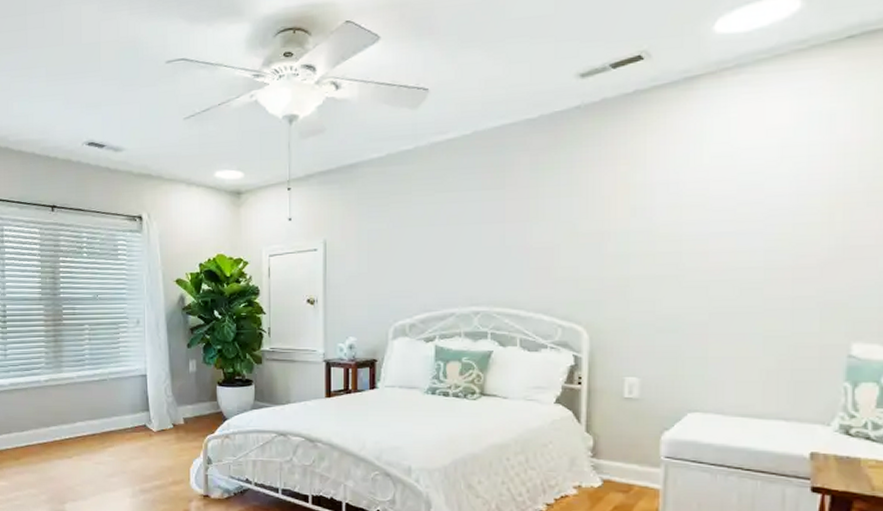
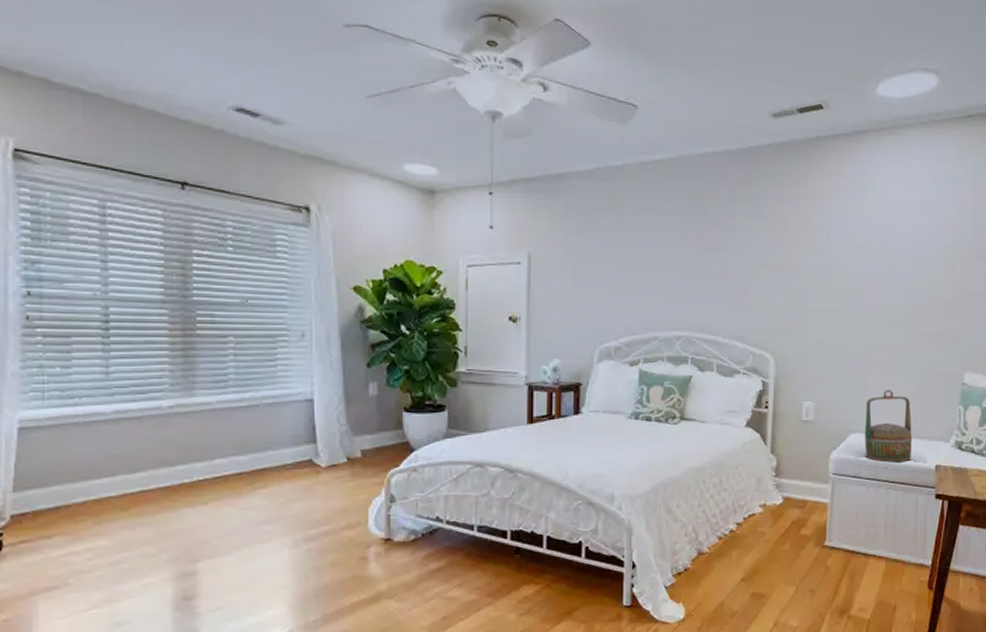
decorative basket: none [708,364,774,449] -> present [865,390,912,464]

